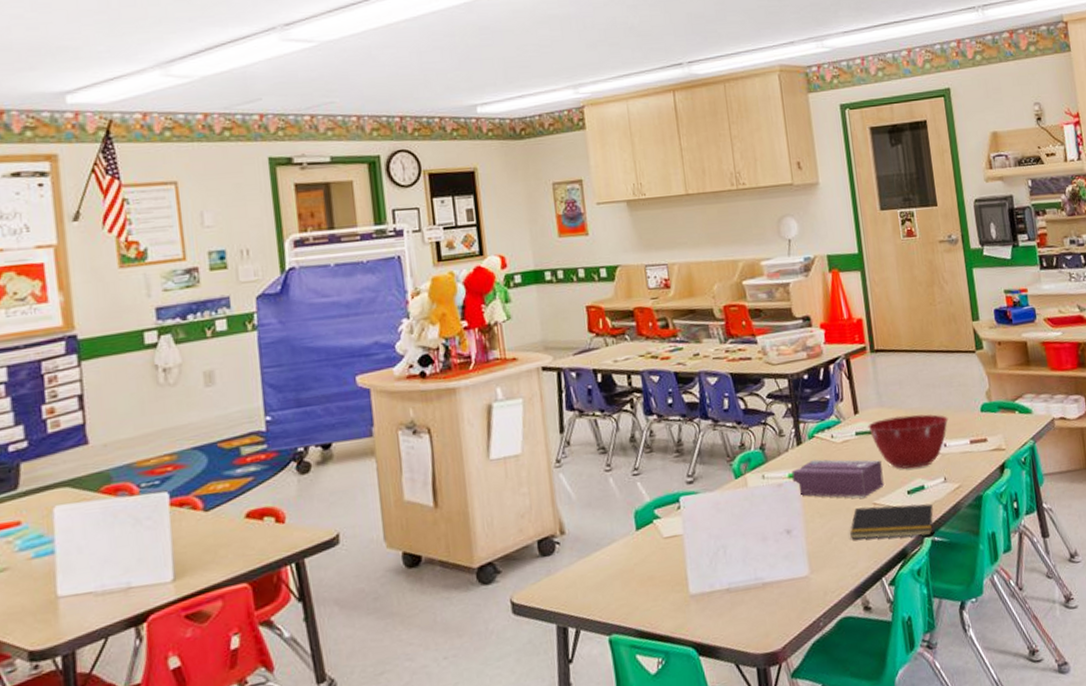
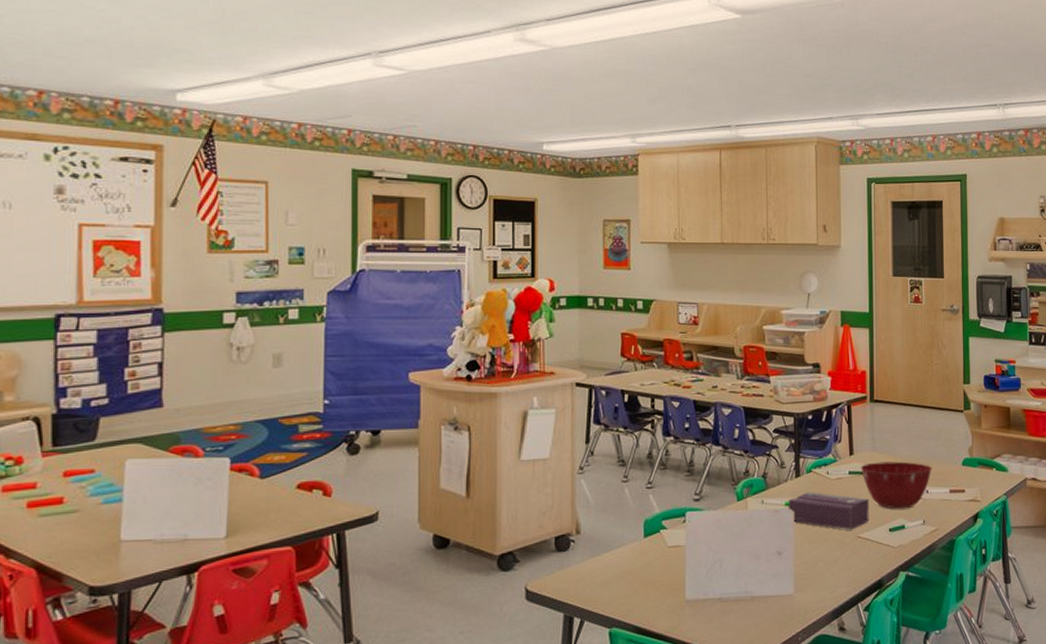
notepad: present [850,503,933,539] -> none [834,538,910,571]

